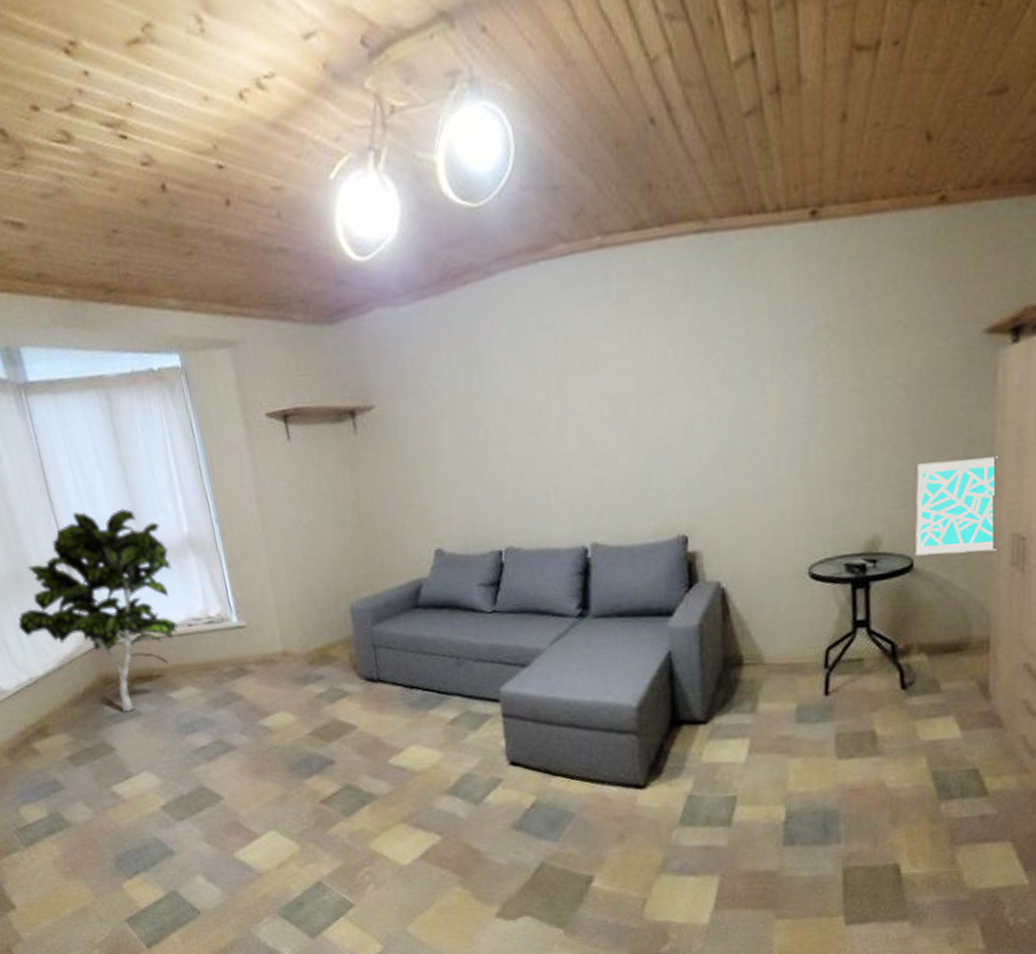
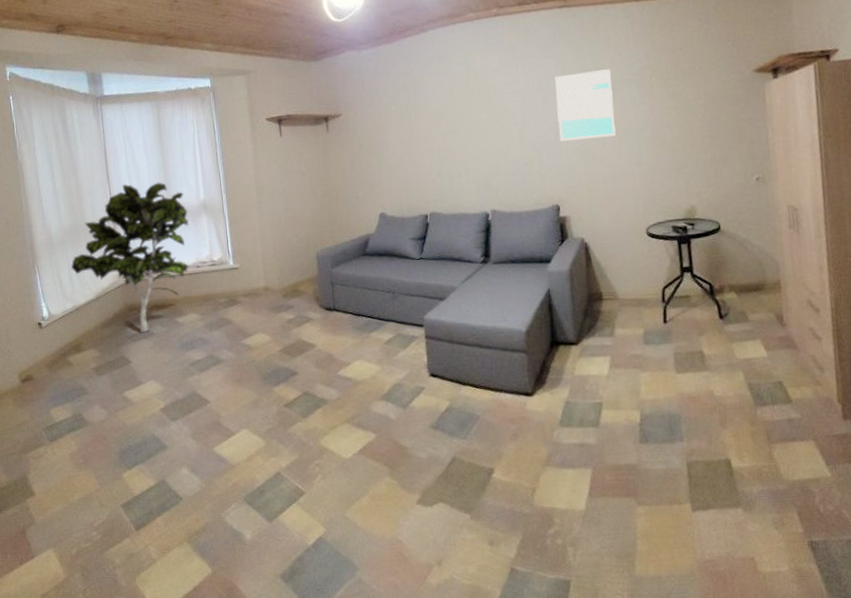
wall art: none [686,331,773,443] -> present [555,69,616,141]
wall art: present [915,456,998,556] -> none [717,153,778,221]

